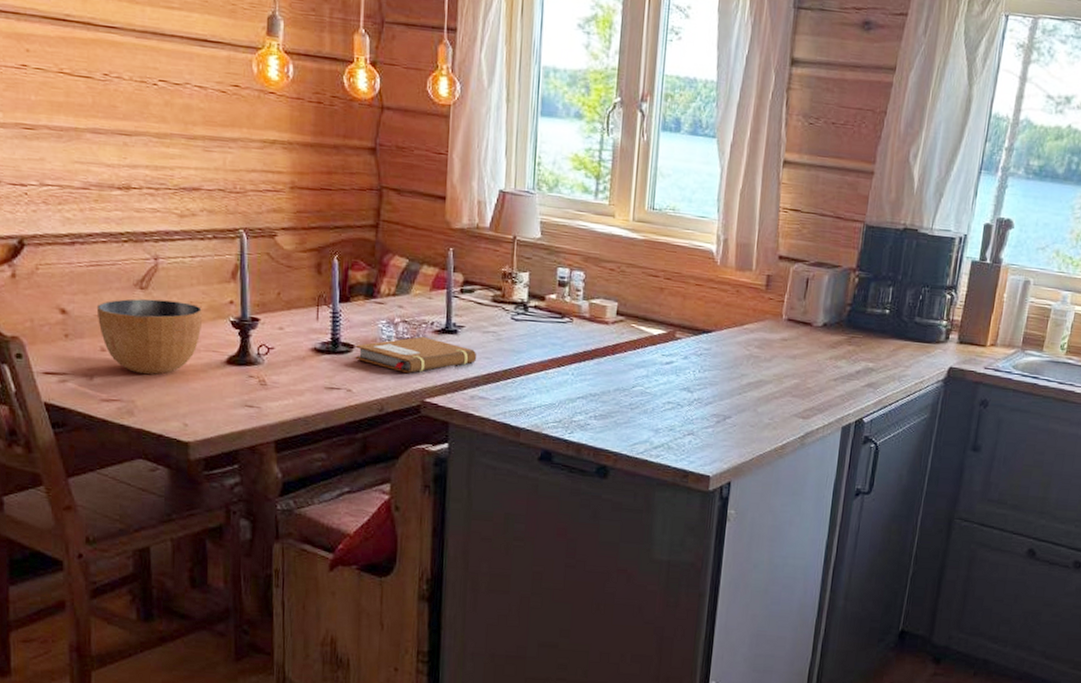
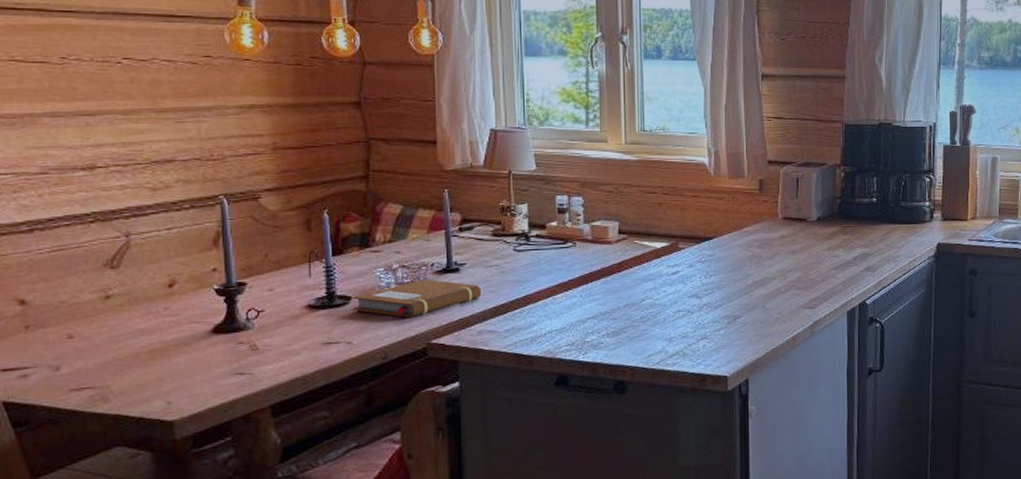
bowl: present [96,298,202,375] -> none [61,276,182,357]

